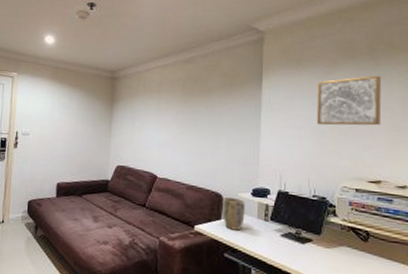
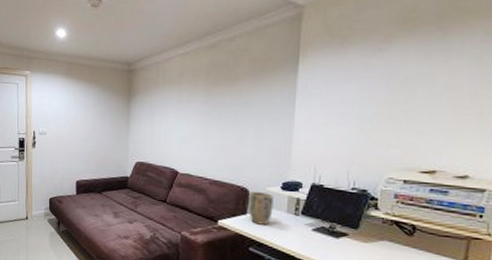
wall art: present [317,75,382,126] -> none [363,48,450,111]

